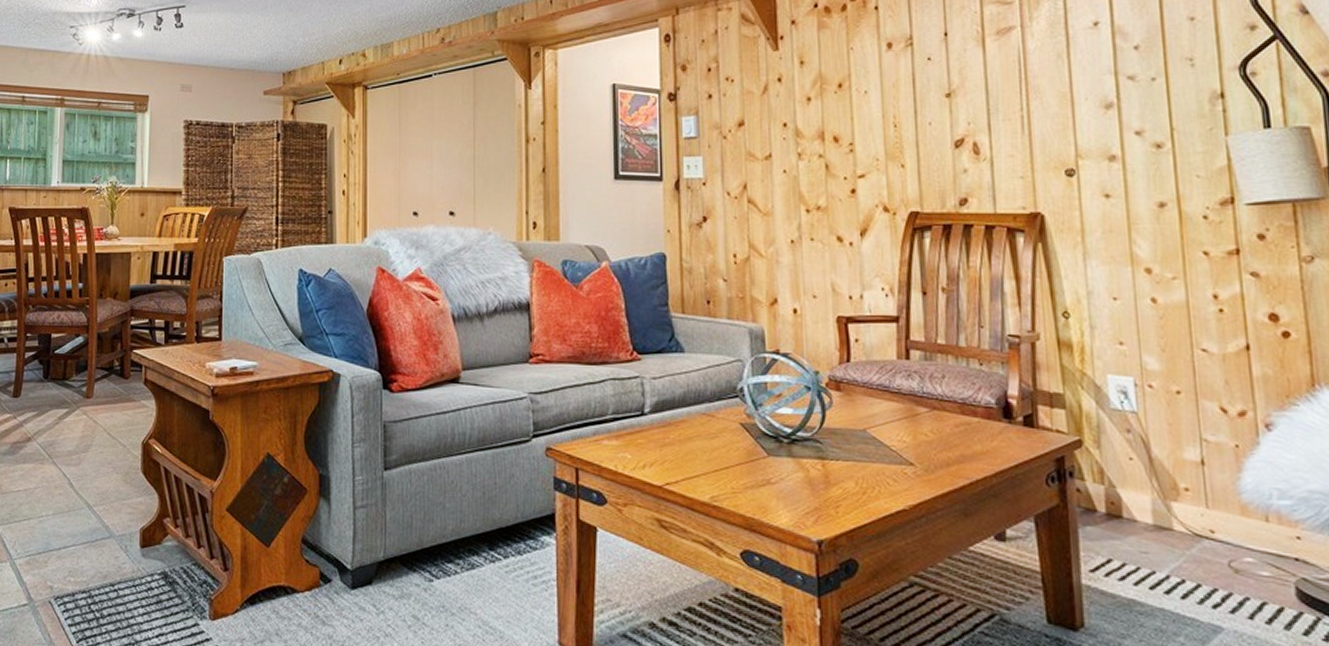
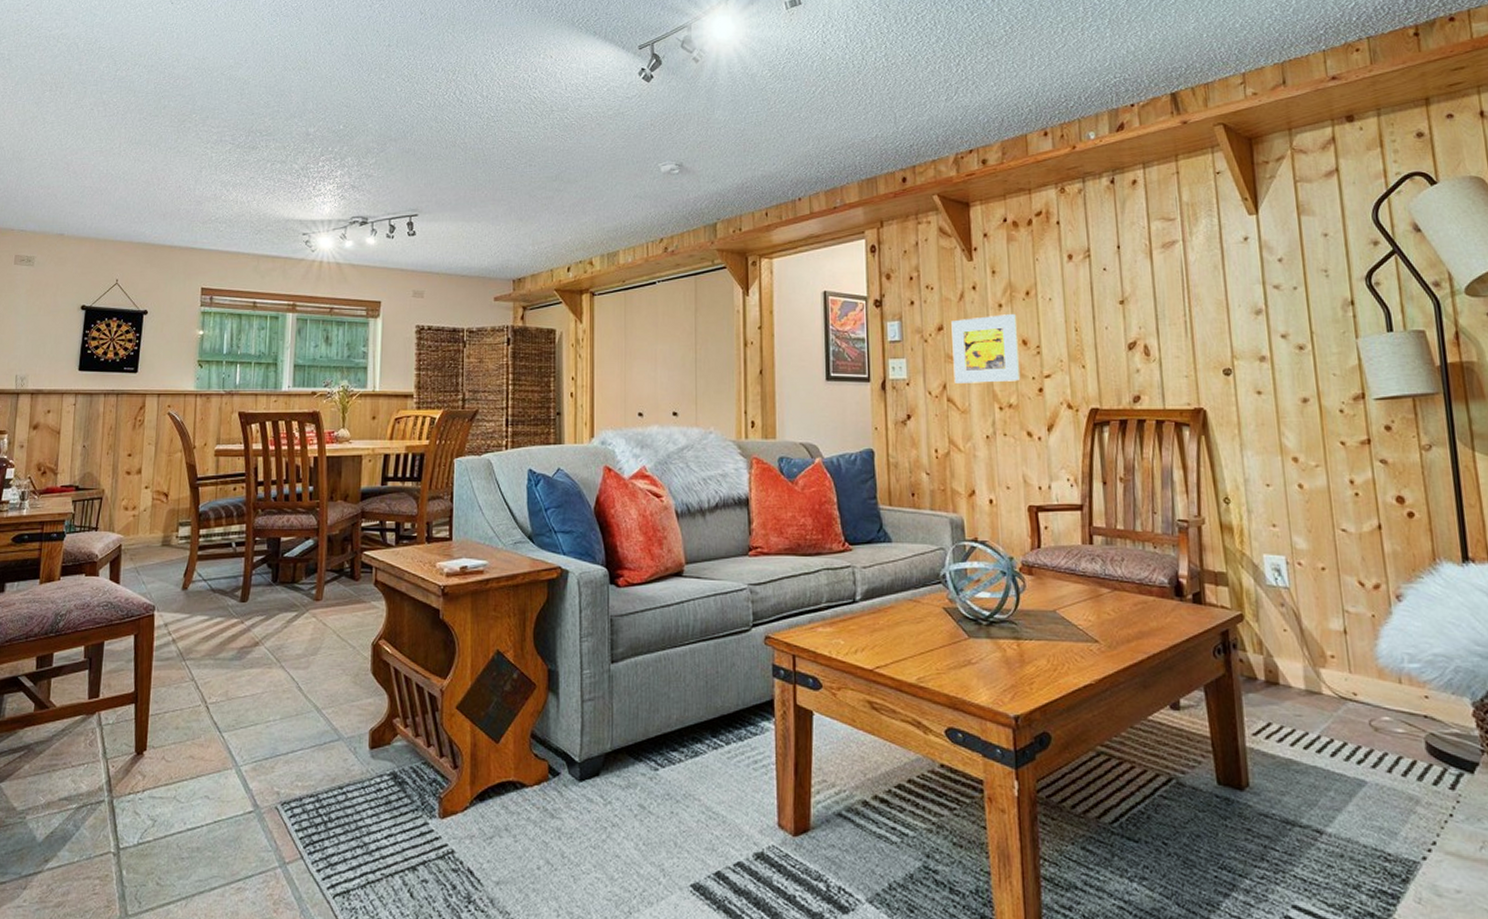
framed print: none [753,109,831,183] -> present [951,314,1021,383]

